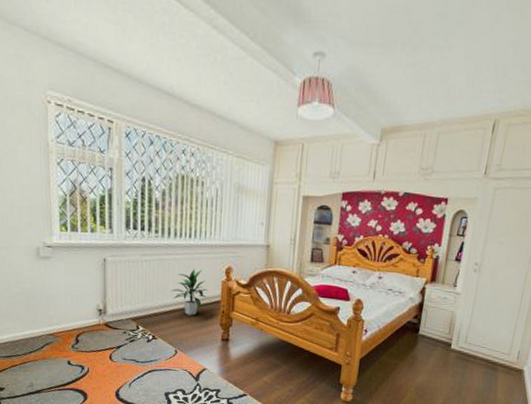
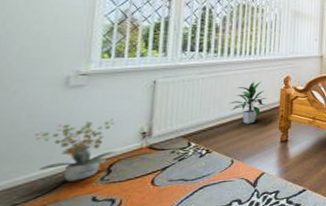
potted plant: none [22,292,82,345] -> present [34,118,118,182]

